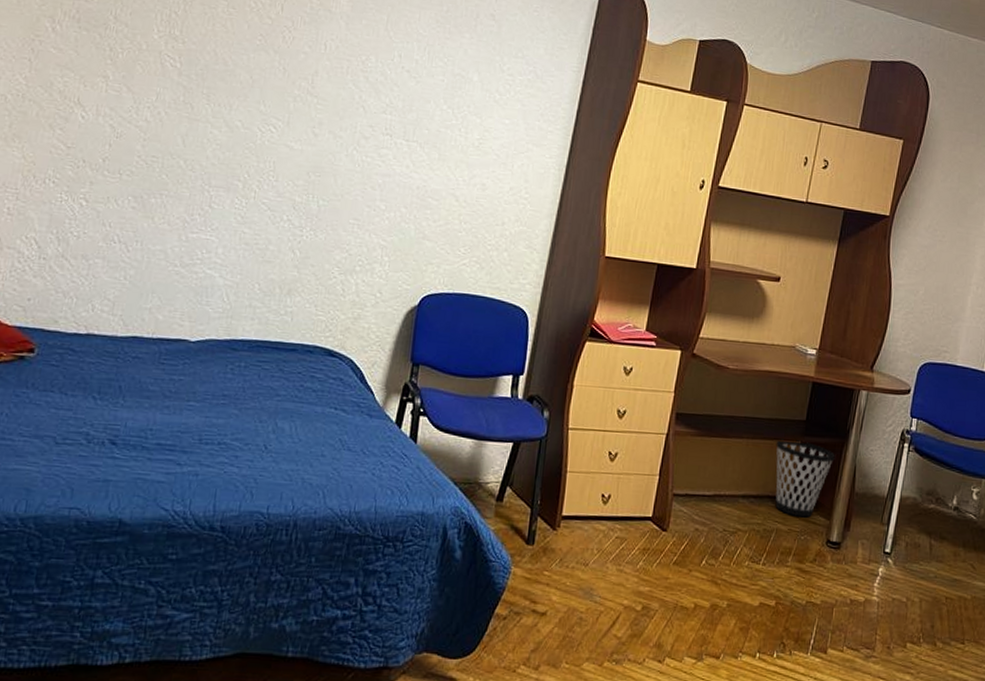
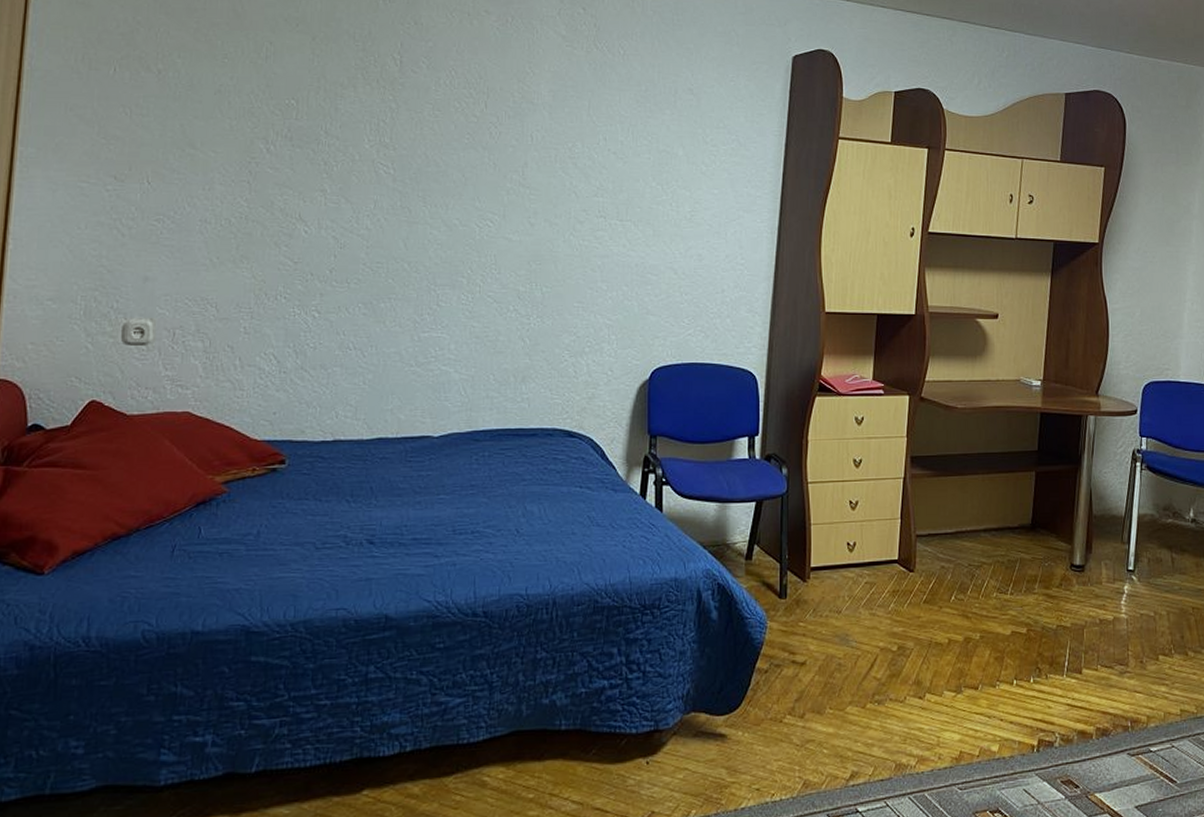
wastebasket: present [775,439,835,518] -> none [1011,470,1070,545]

